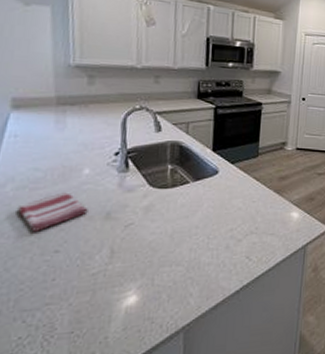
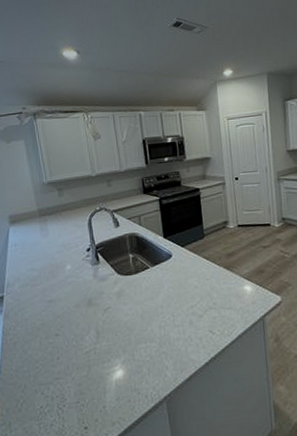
dish towel: present [16,192,88,233] -> none [24,286,75,321]

